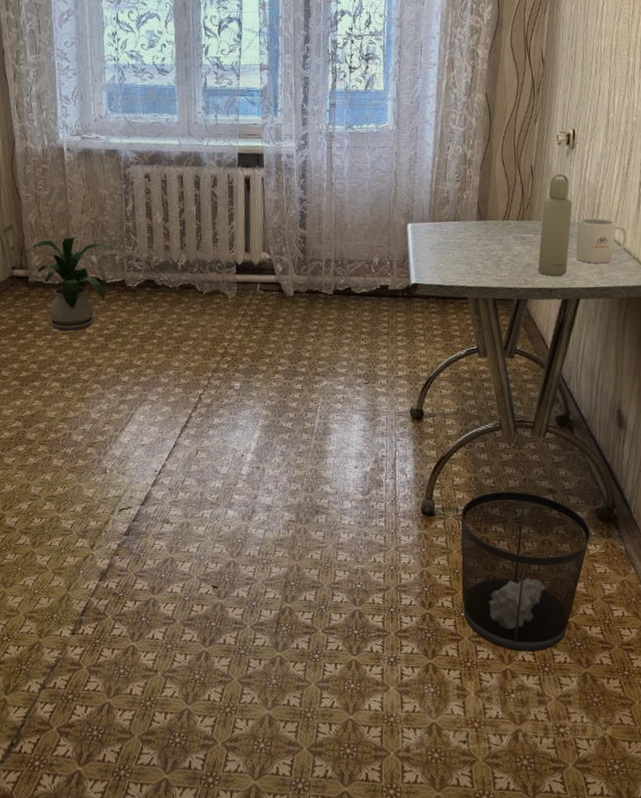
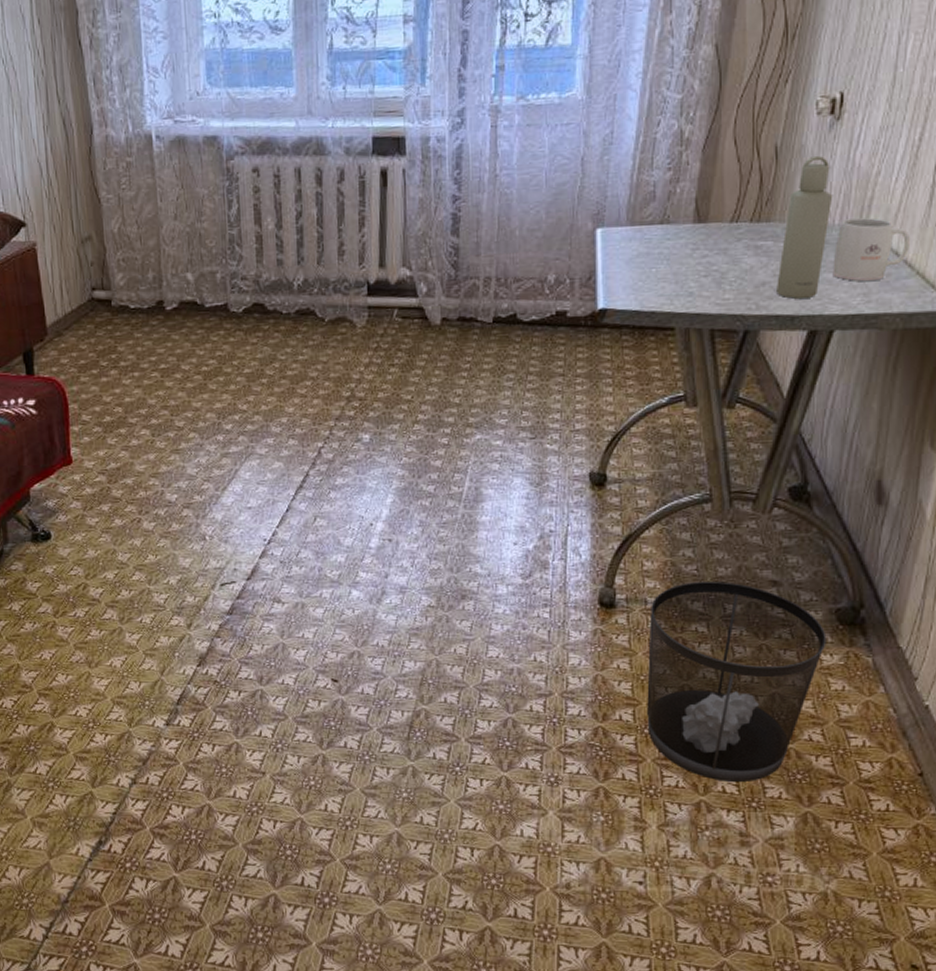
house plant: present [25,236,115,331] -> none [106,248,215,367]

